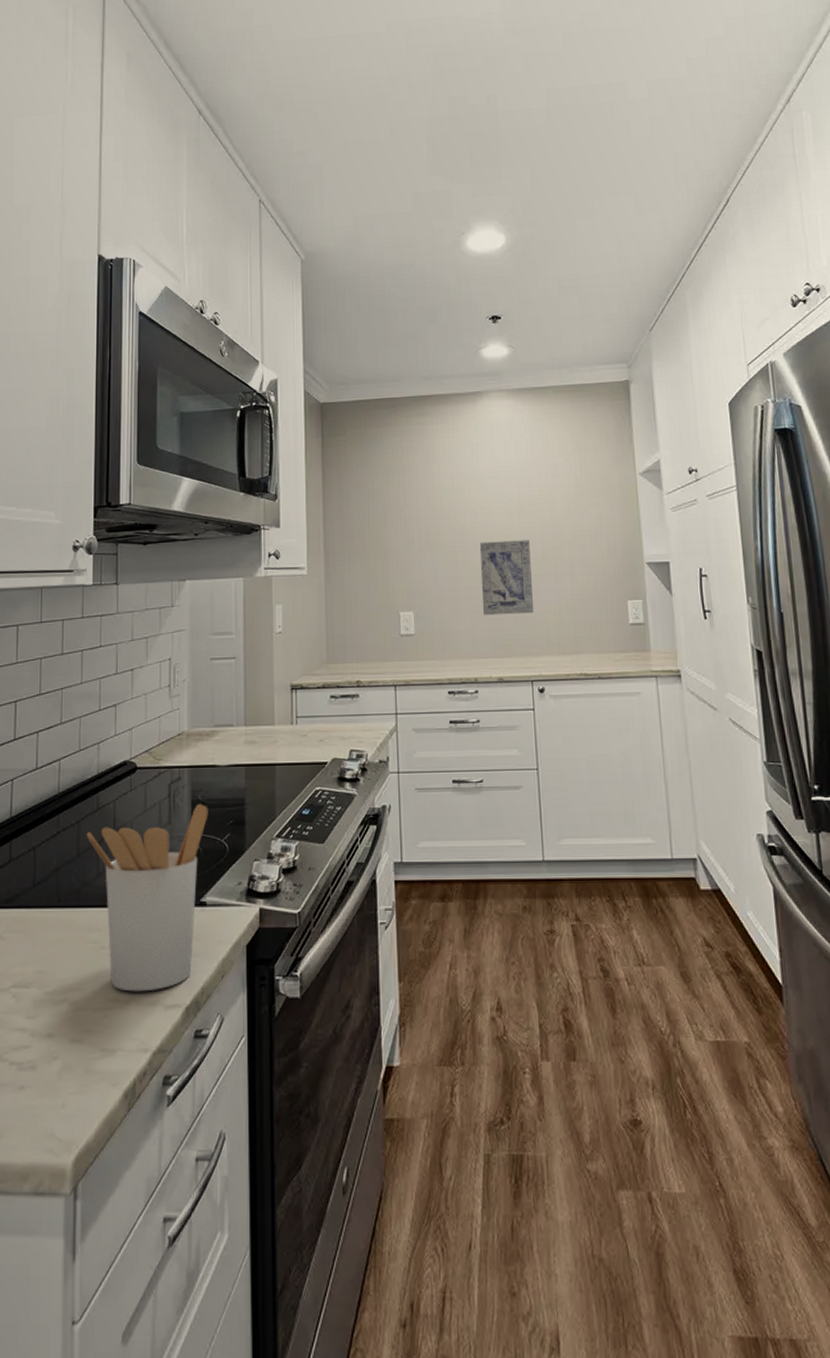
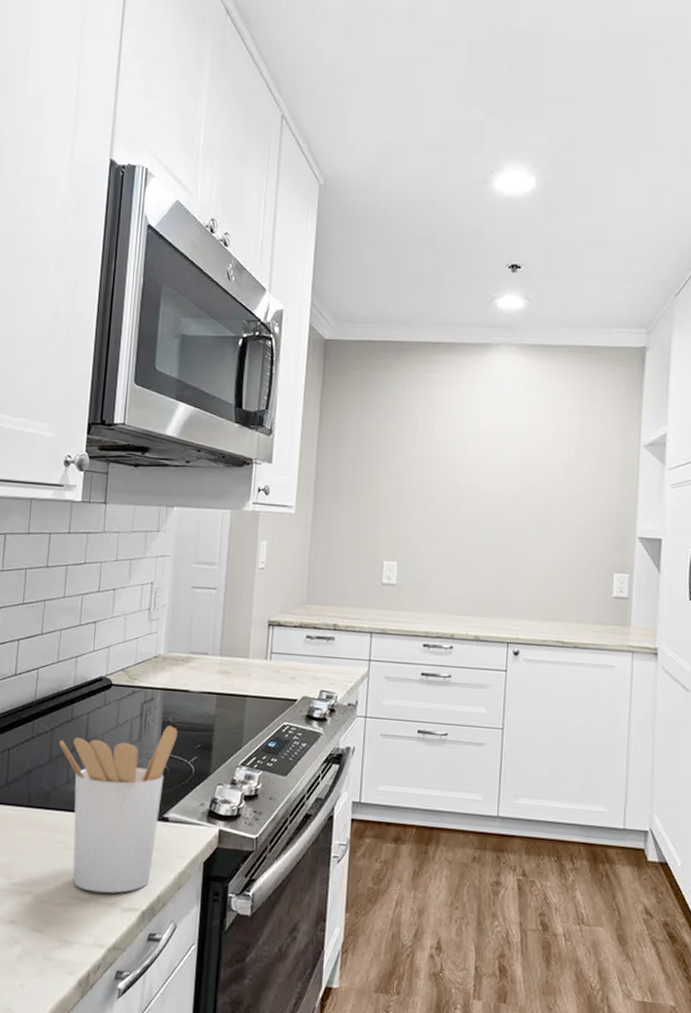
wall art: present [479,540,535,616] -> none [466,499,522,577]

